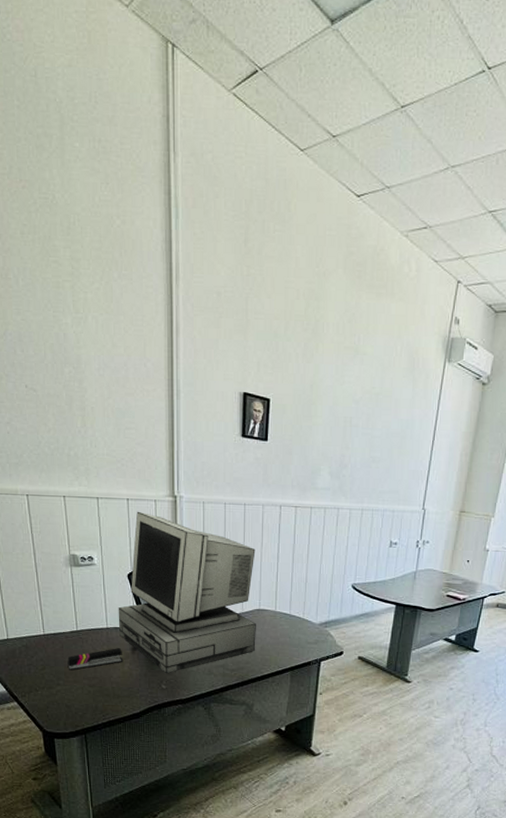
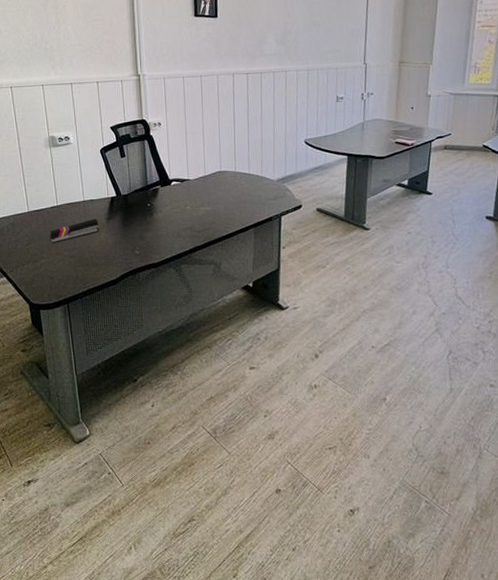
computer: present [118,511,256,673] -> none [93,91,220,239]

